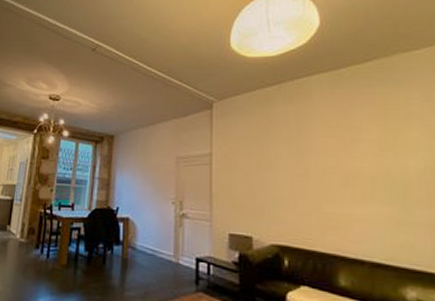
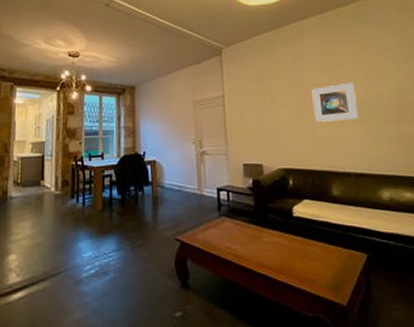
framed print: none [318,151,378,196] -> present [312,82,359,122]

